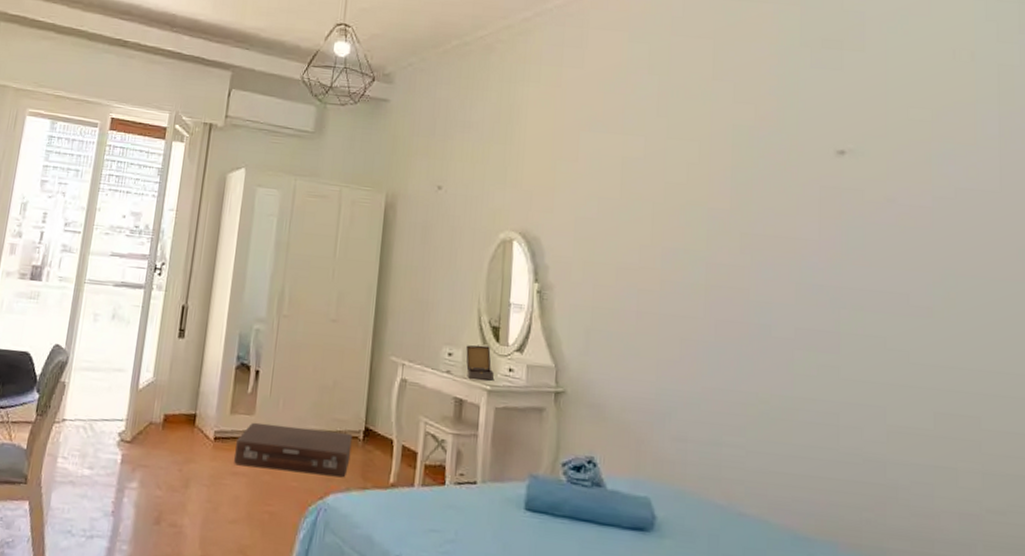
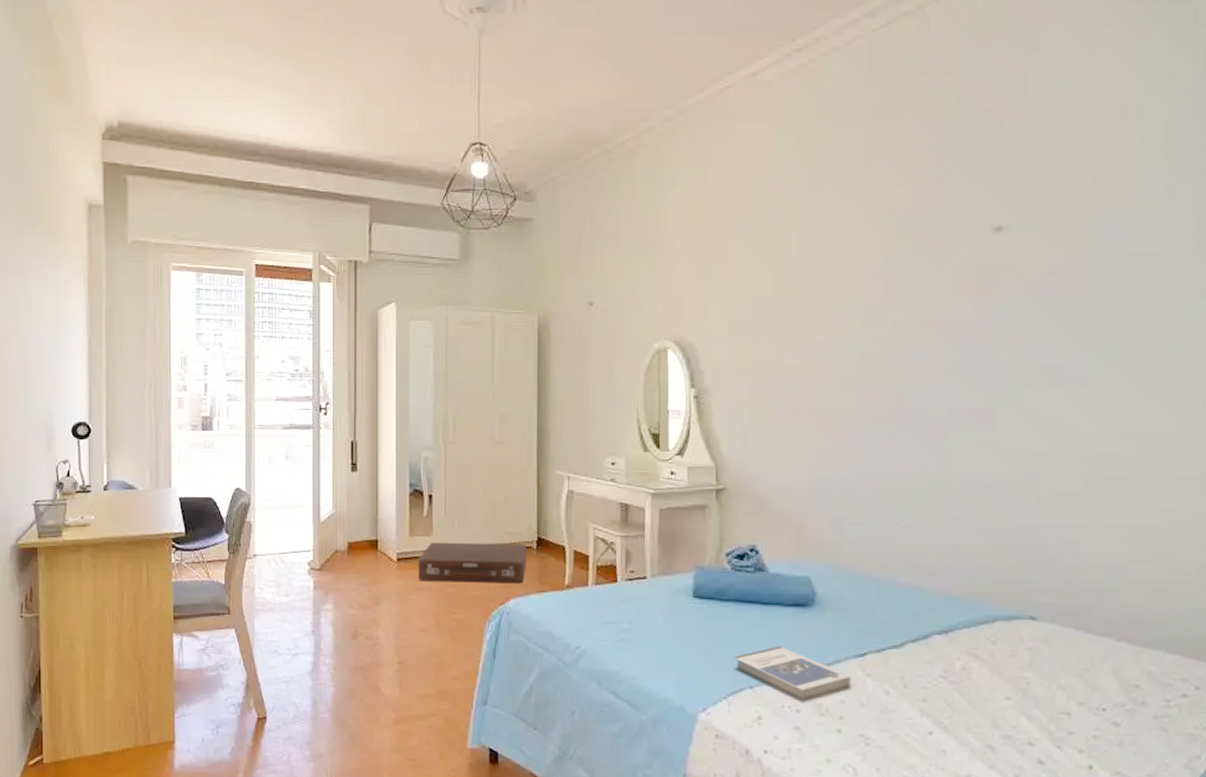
jewelry box: present [466,345,494,381] -> none [628,452,656,486]

